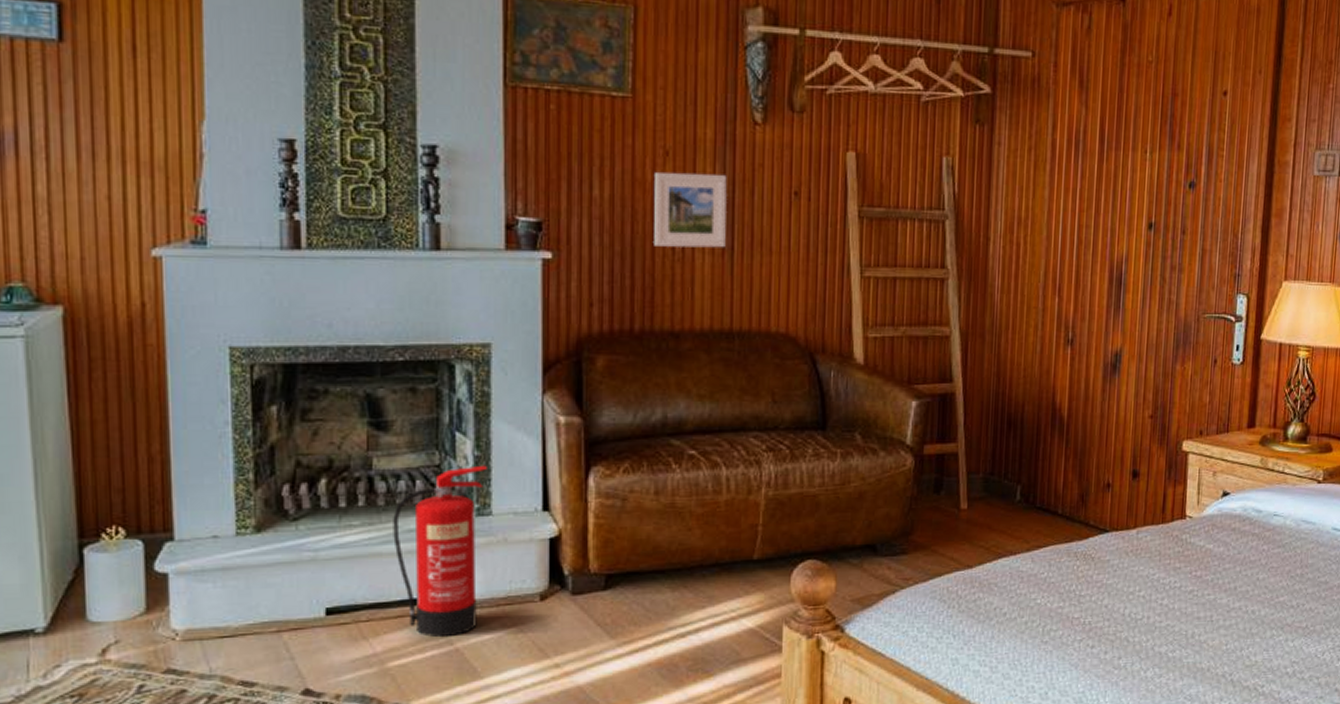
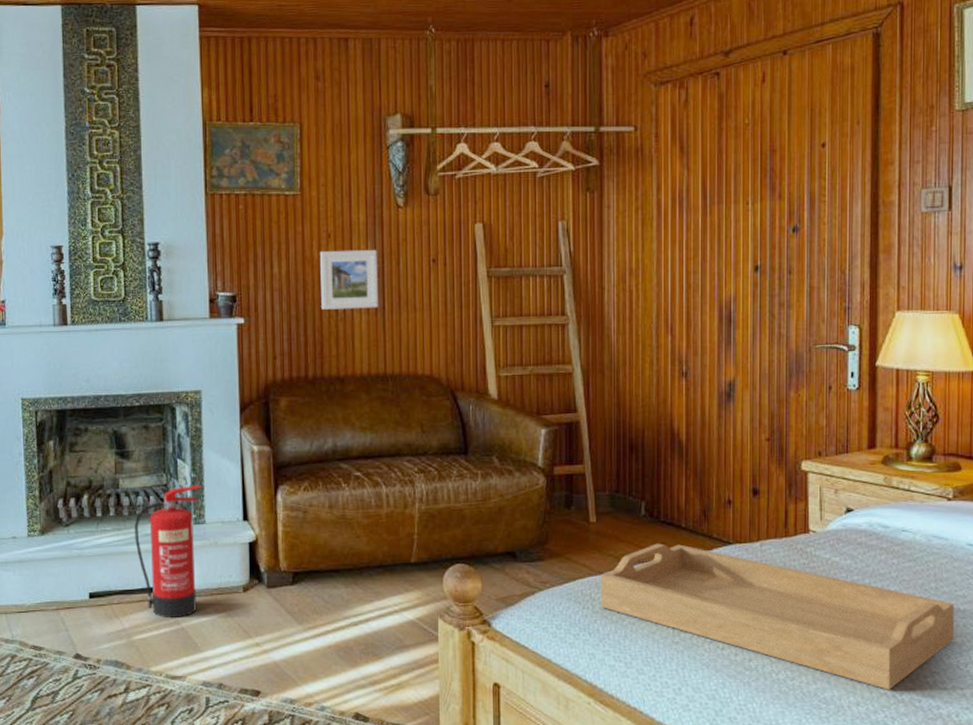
serving tray: none [967,532,1317,683] -> present [600,543,954,690]

